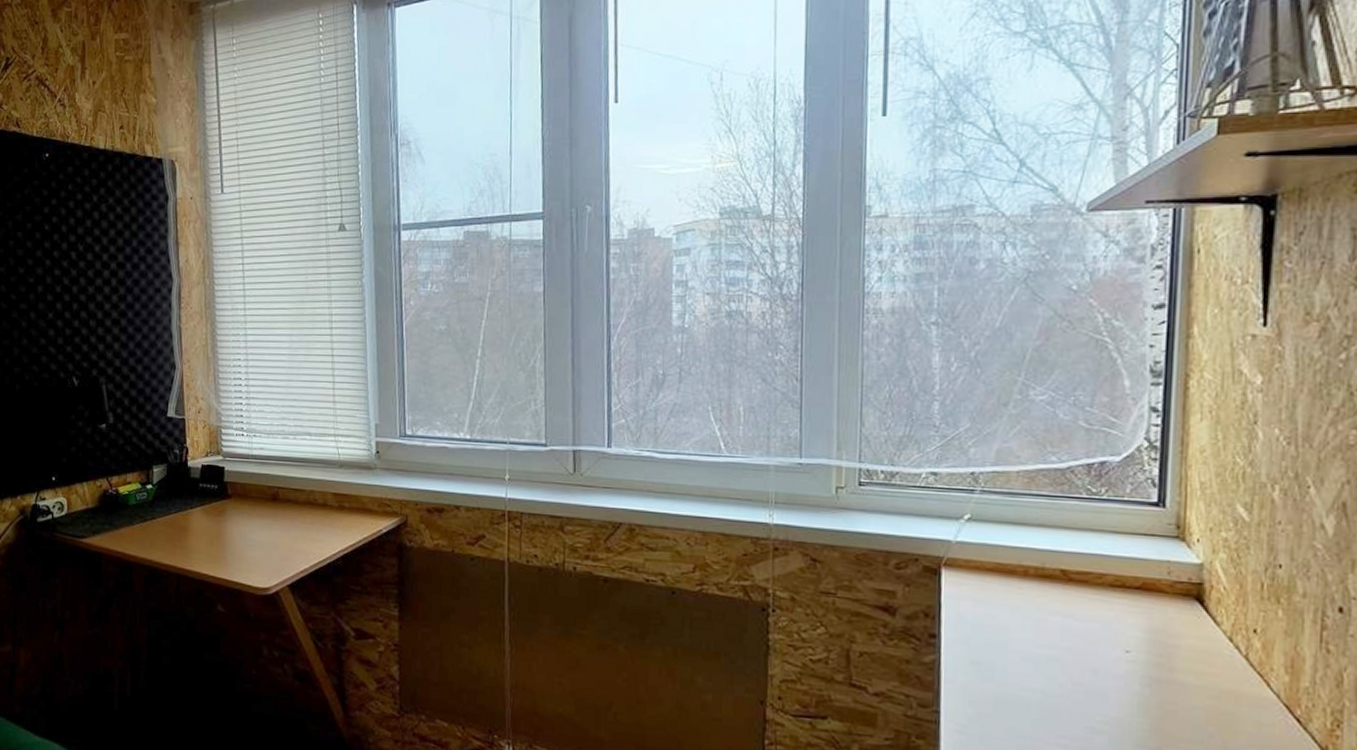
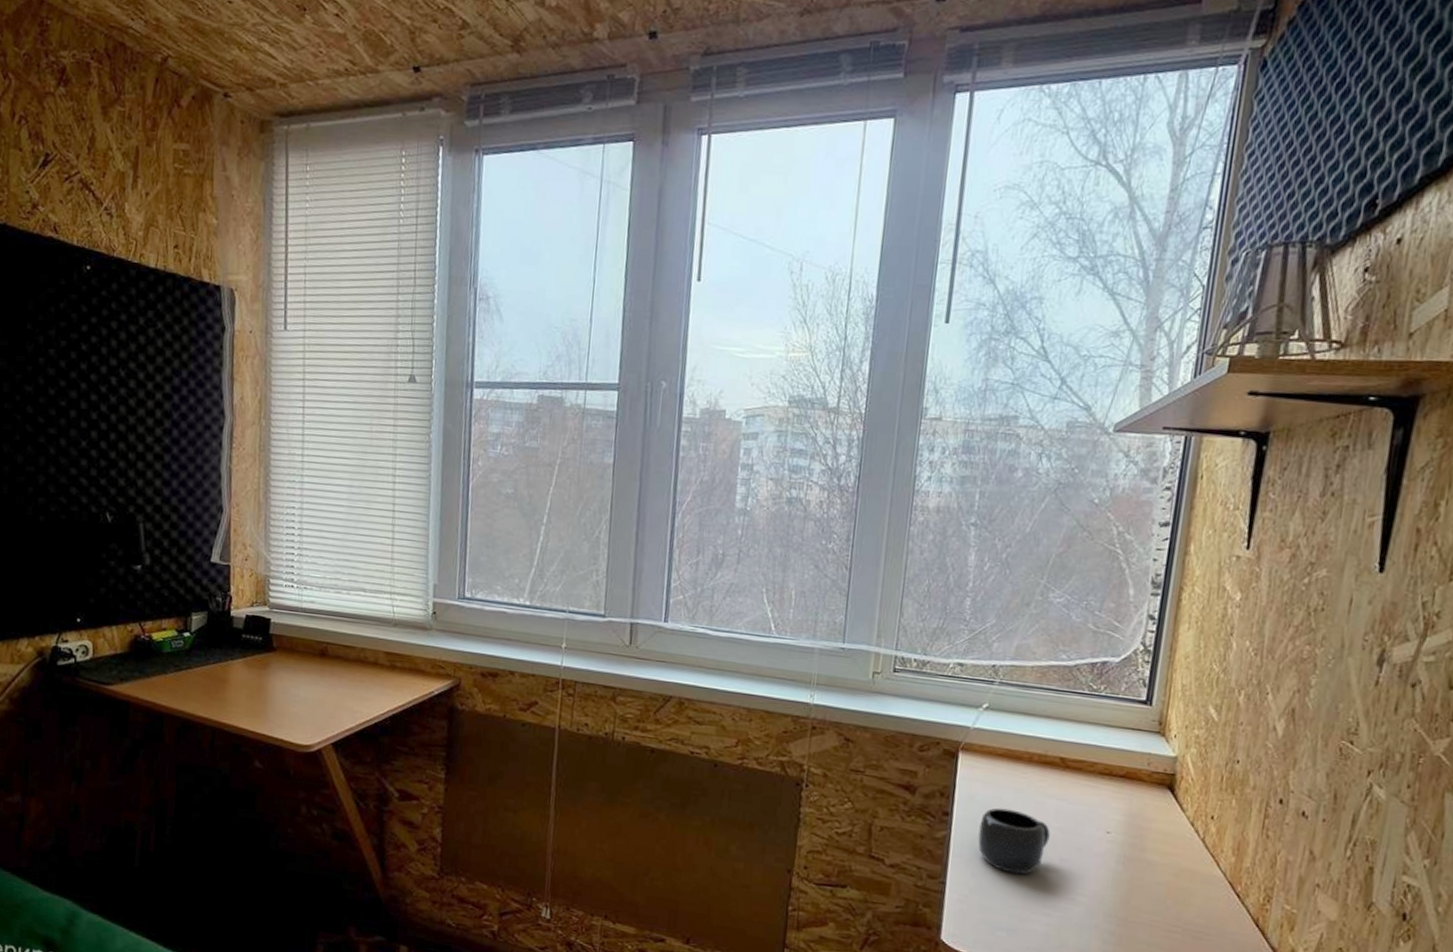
mug: none [973,627,1057,701] -> present [978,807,1050,875]

